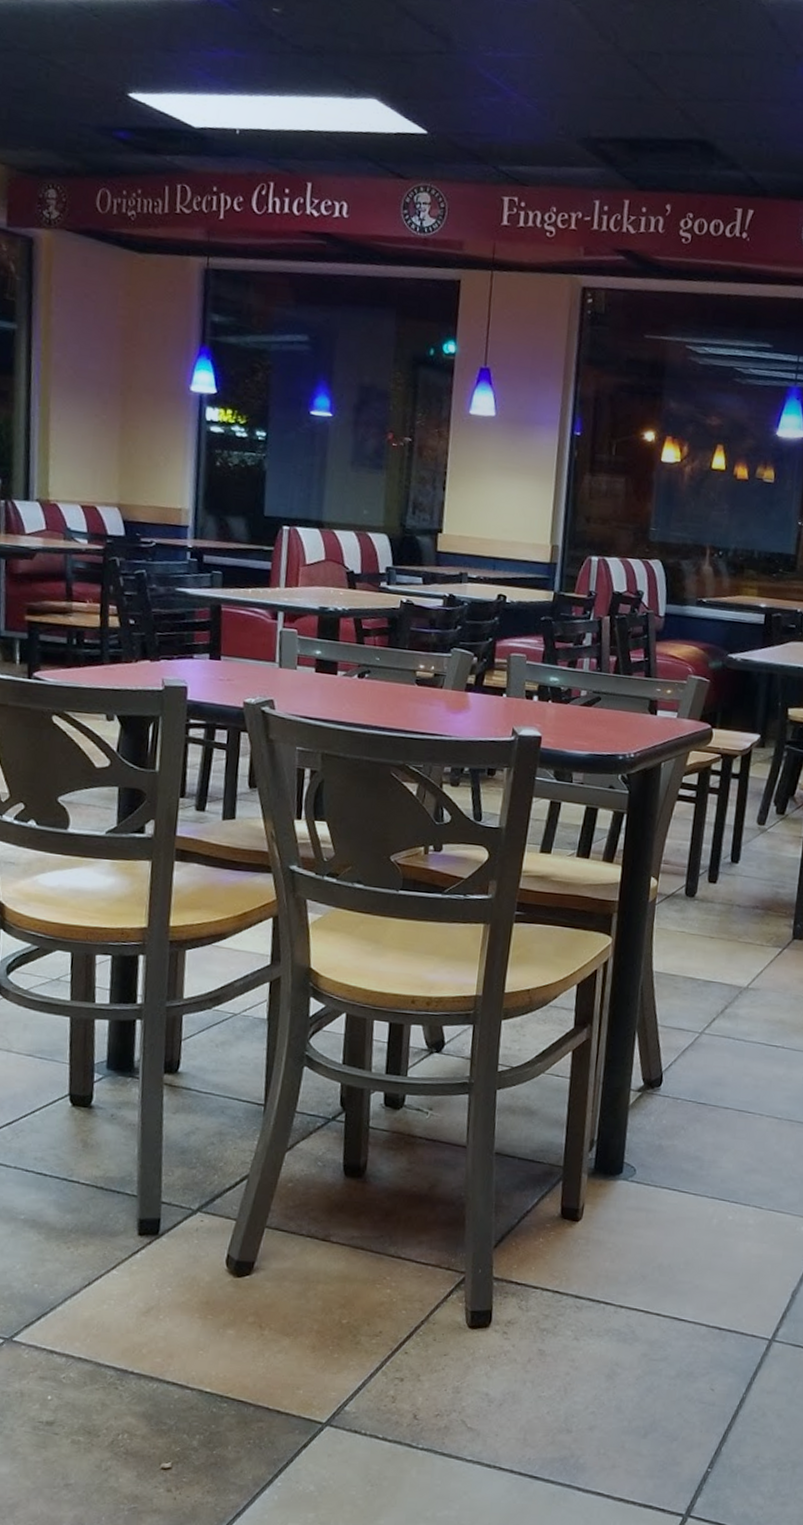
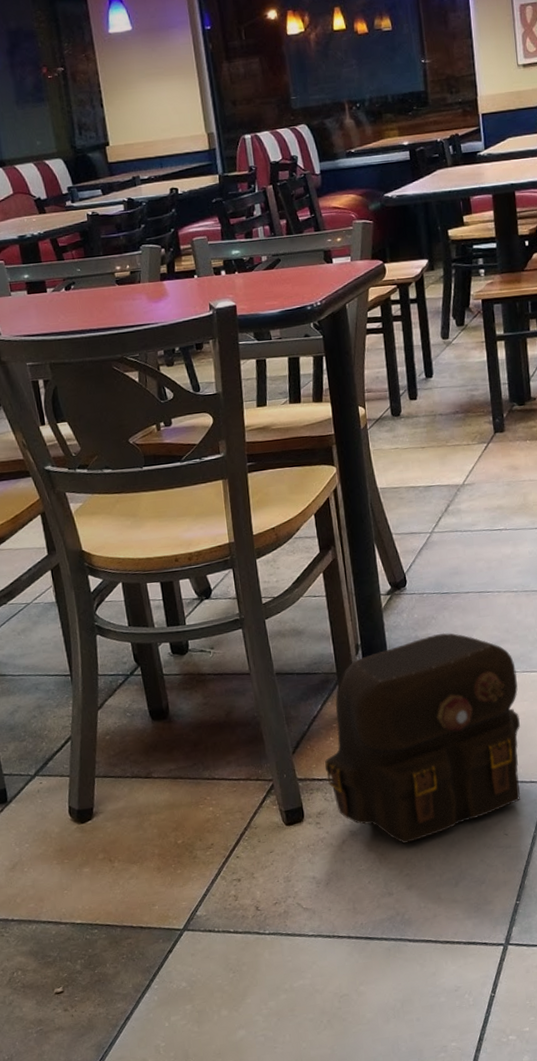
backpack: none [526,1147,762,1377] -> present [325,632,521,844]

